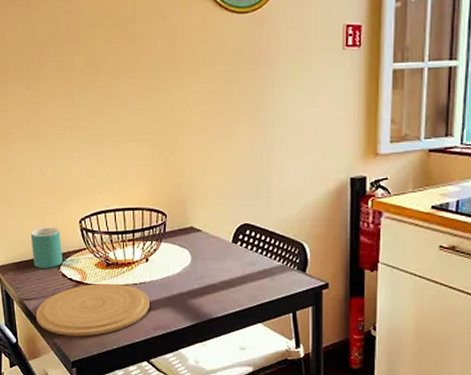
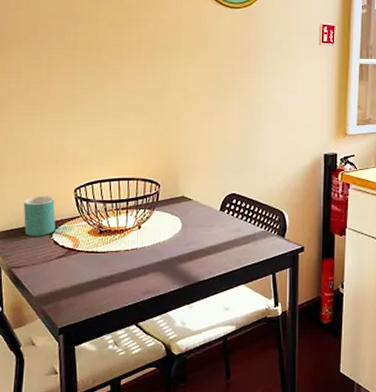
plate: present [35,283,149,337] -> none [23,249,140,303]

